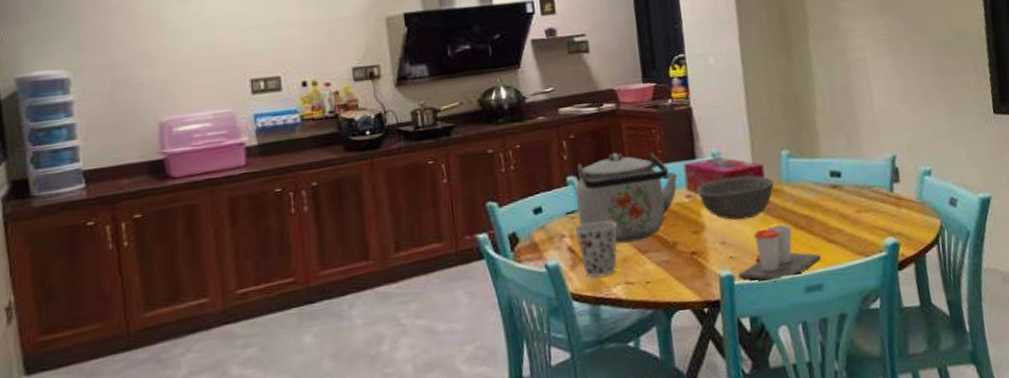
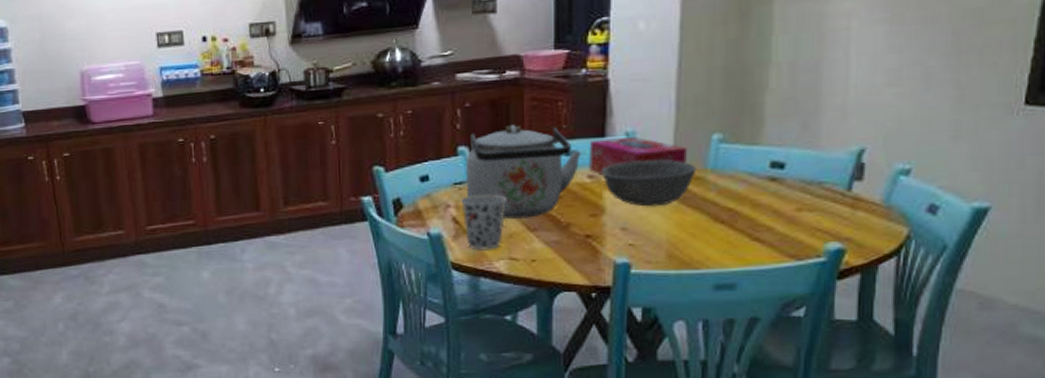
cup: present [737,224,821,282] -> none [635,216,739,276]

